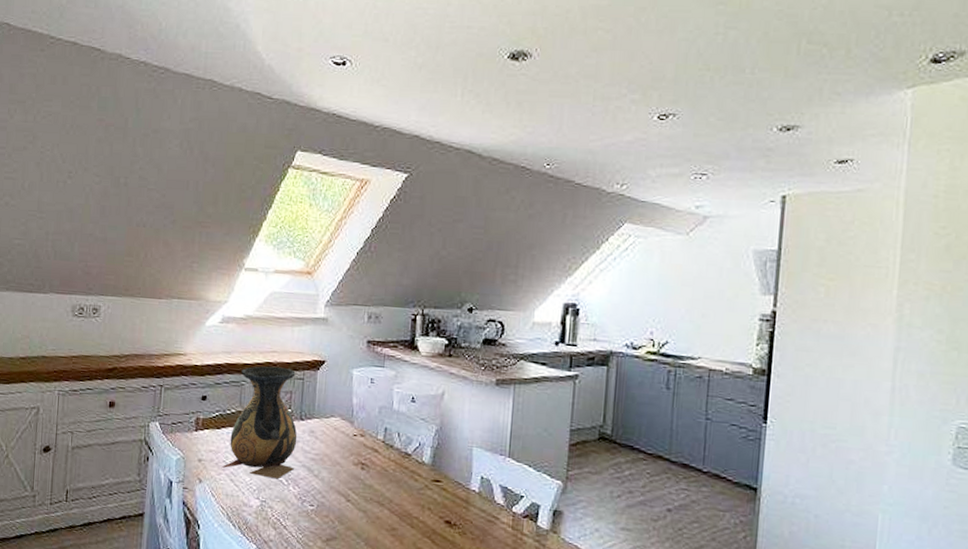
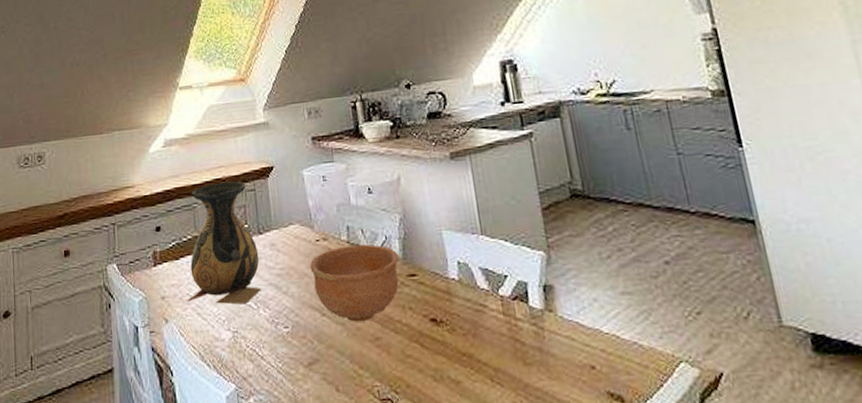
bowl: none [343,444,428,513] -> present [310,244,399,322]

